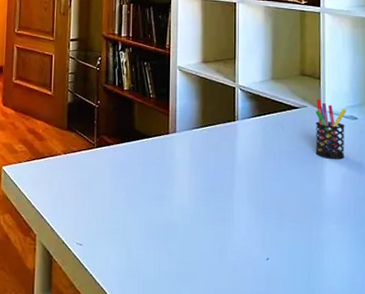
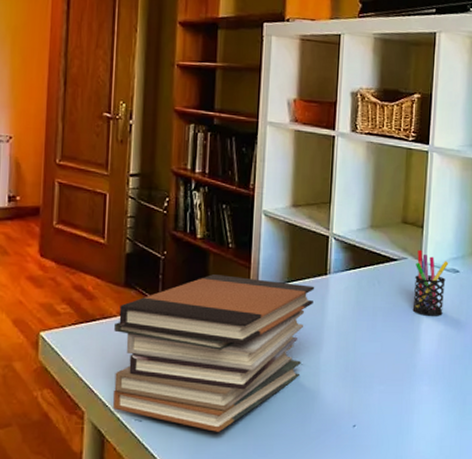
book stack: none [59,120,225,258] -> present [113,274,315,432]

